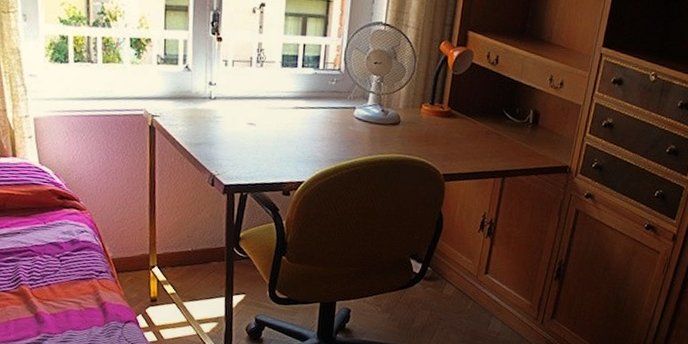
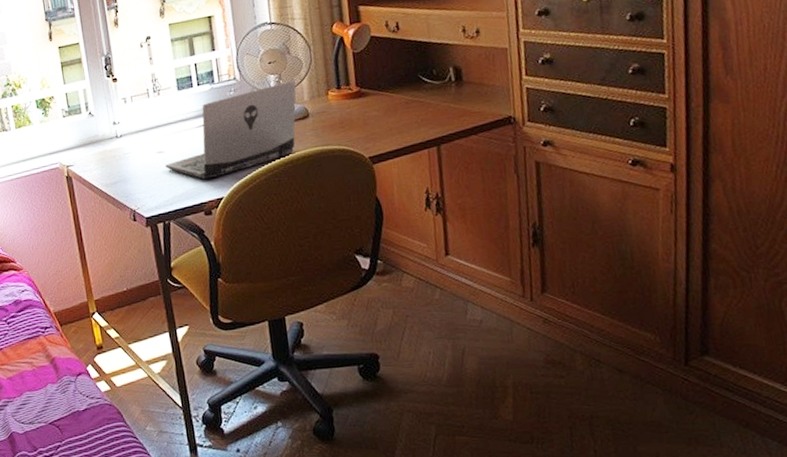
laptop computer: none [254,85,395,162] -> present [165,80,296,180]

